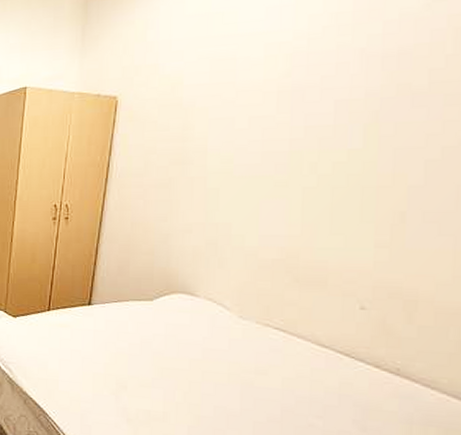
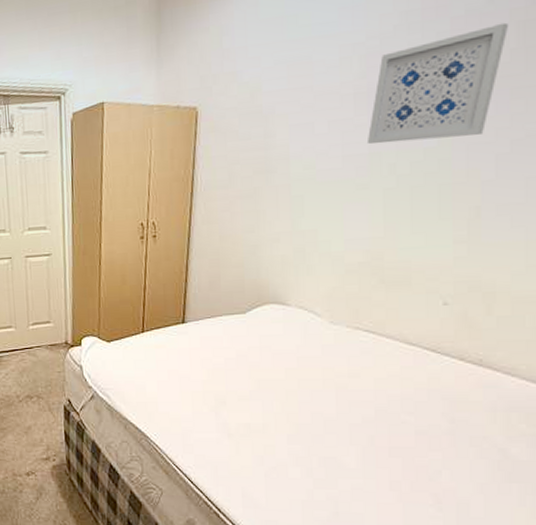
wall art: none [288,28,446,143] -> present [366,22,509,144]

